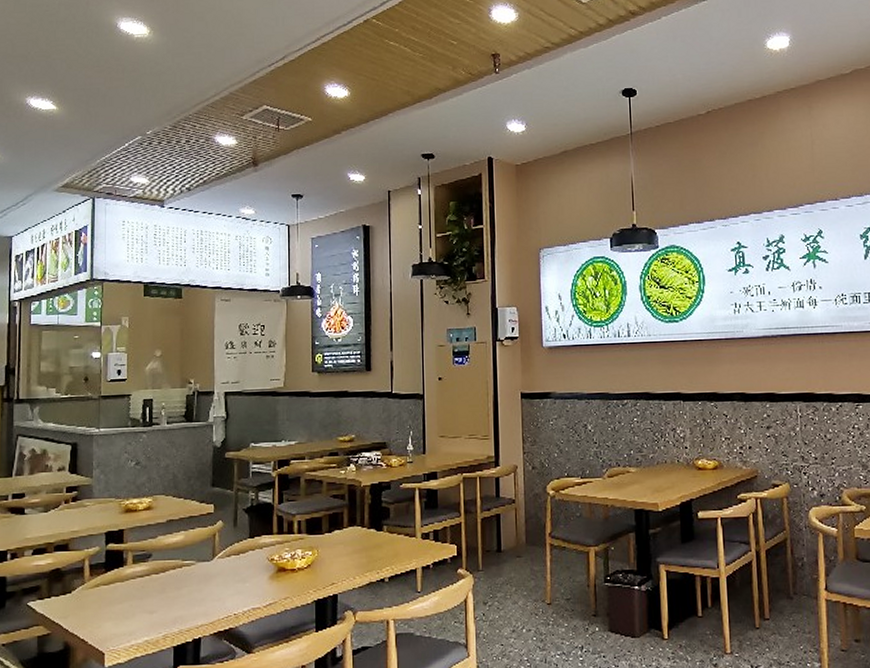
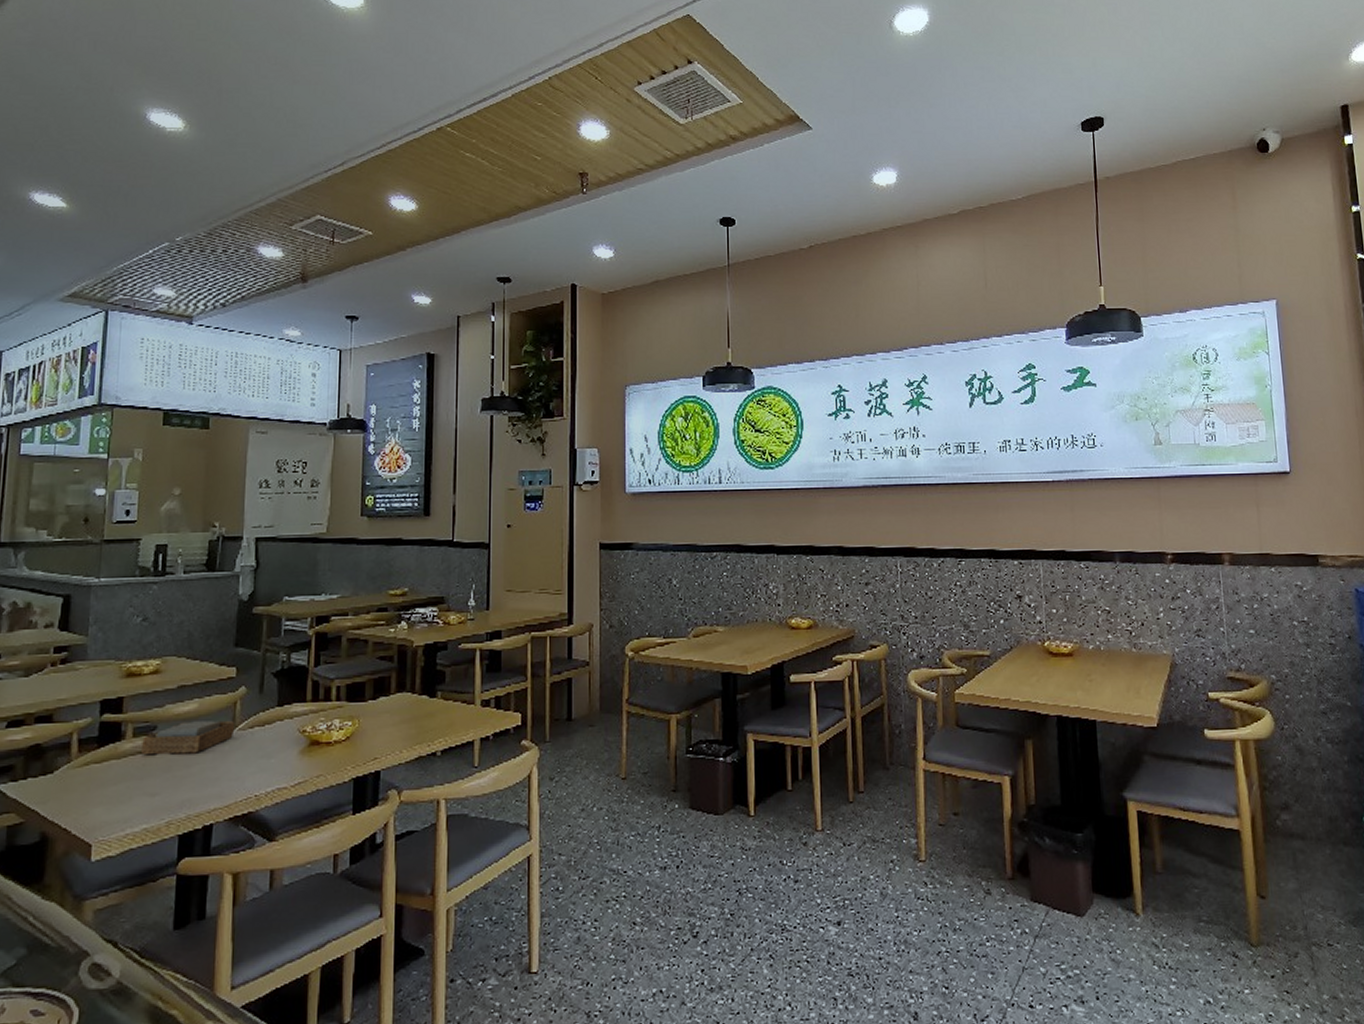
napkin holder: none [139,550,215,579] -> present [140,720,235,756]

